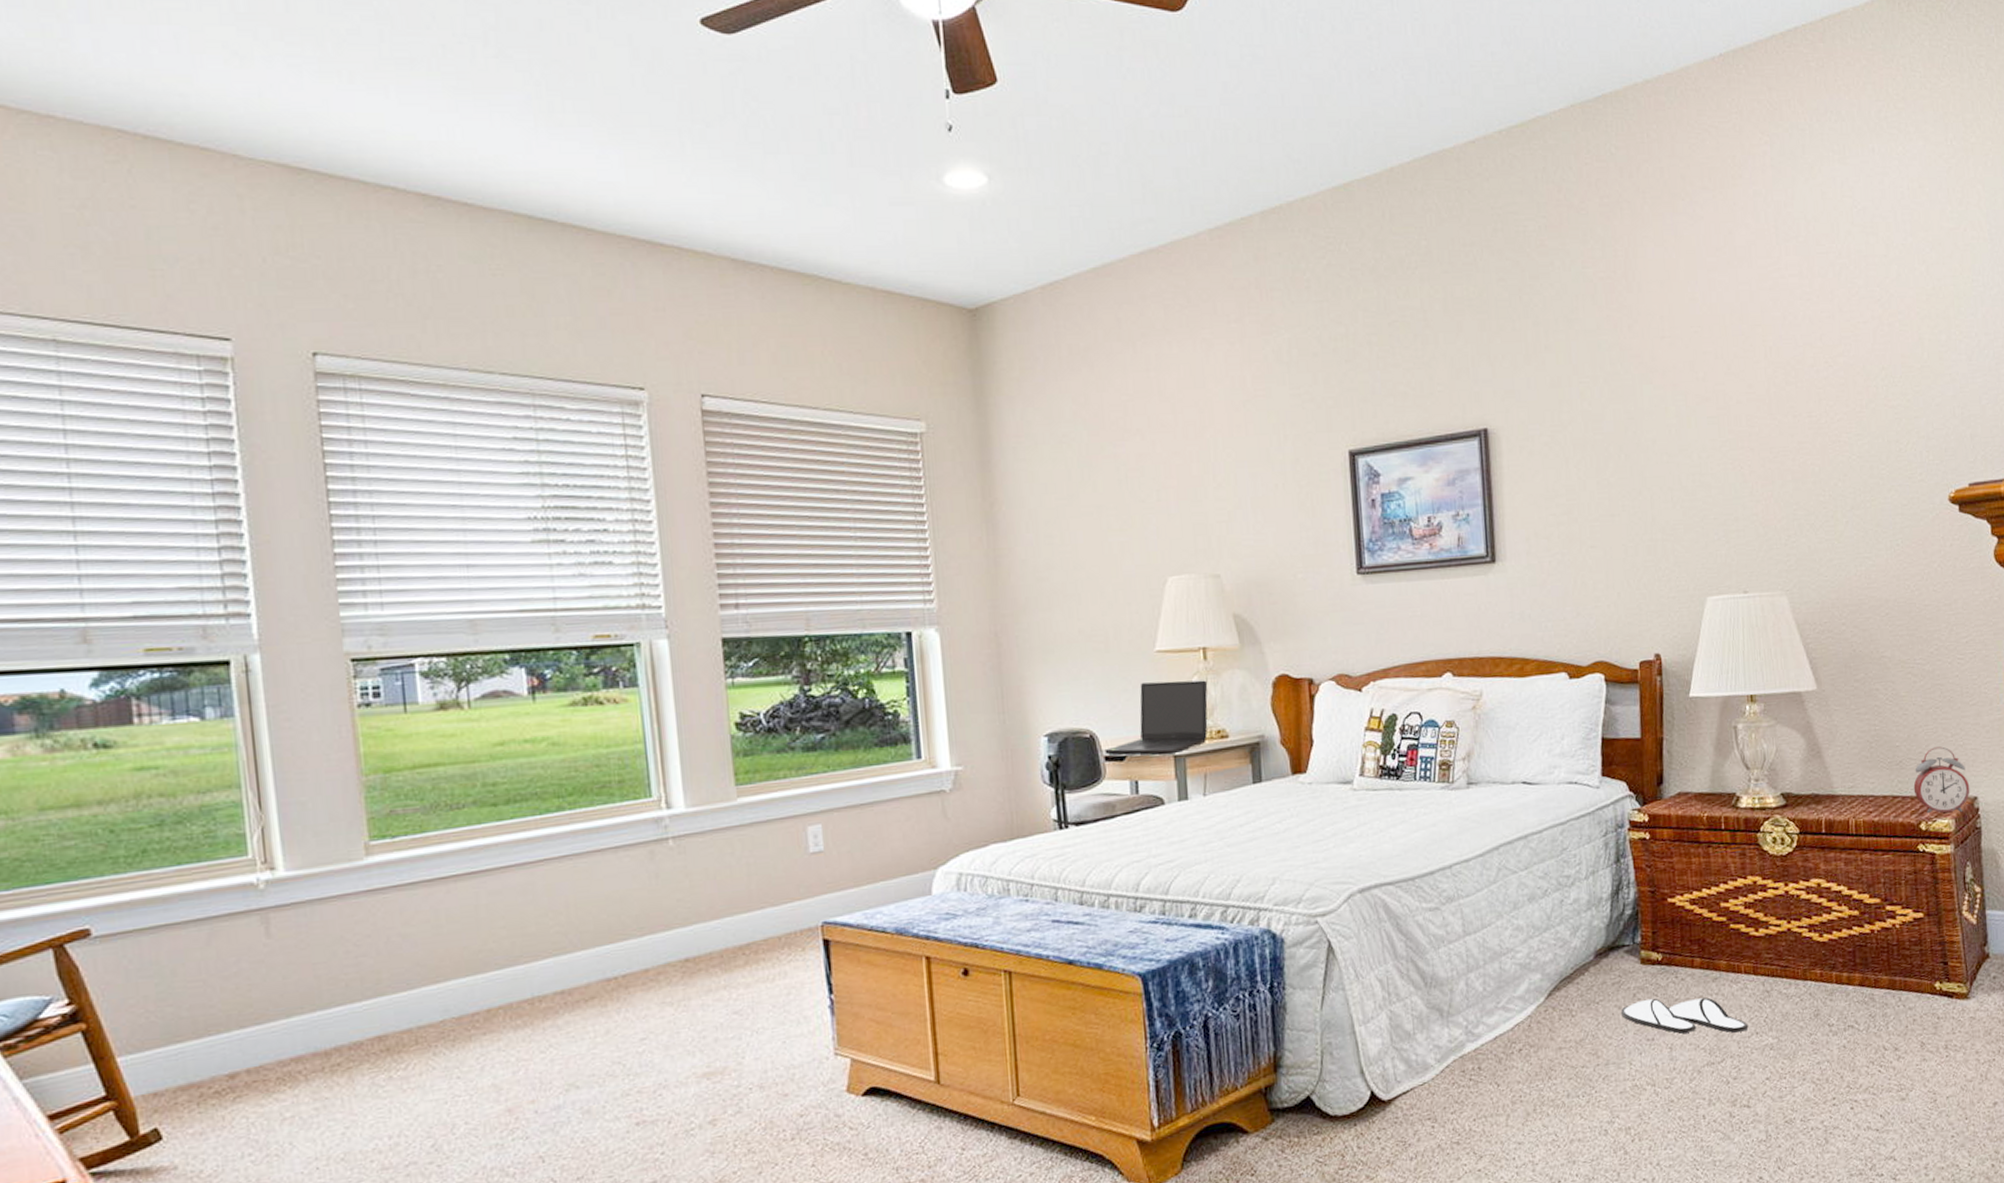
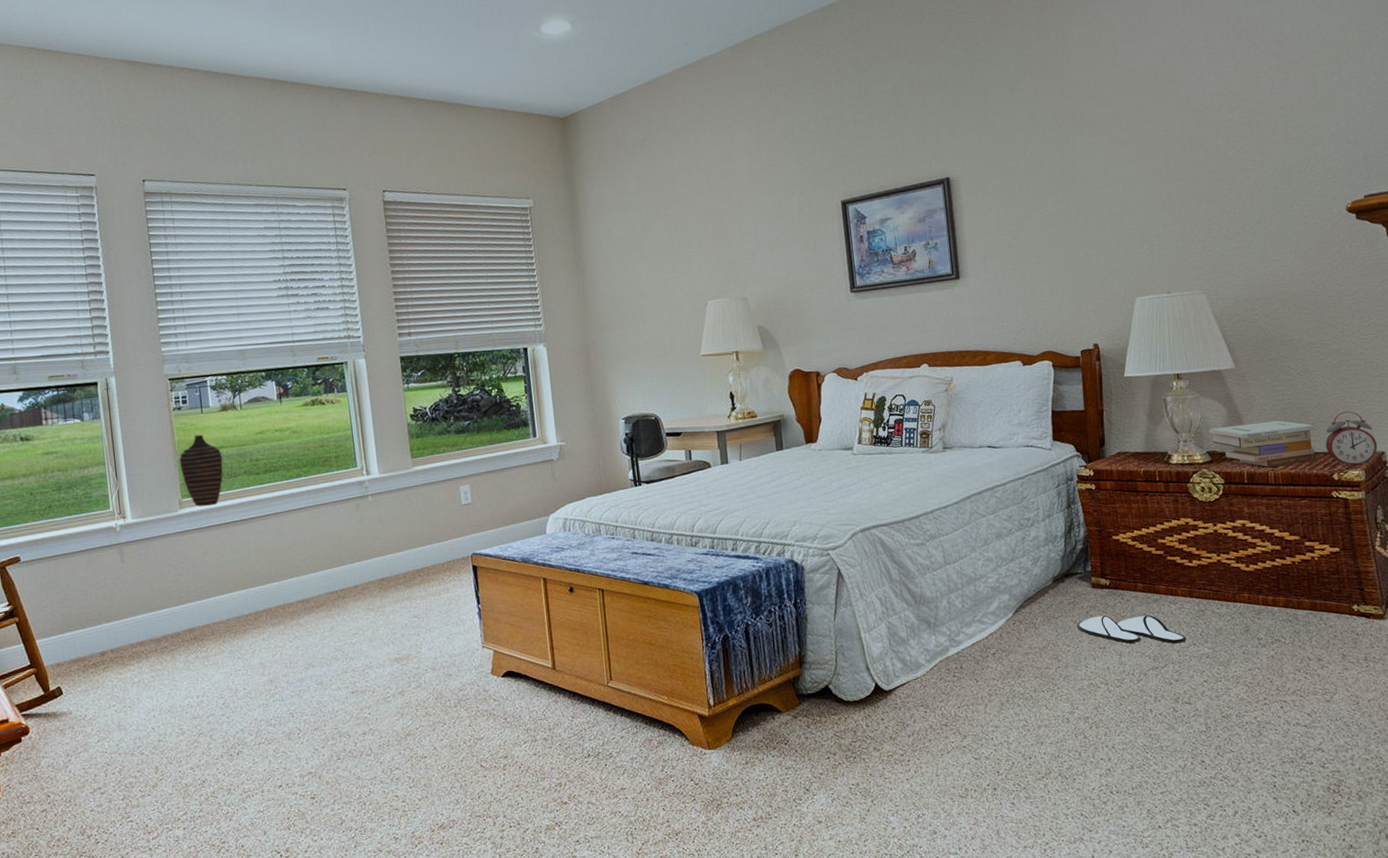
decorative vase: none [366,744,439,854] -> present [179,434,223,507]
laptop: present [1105,680,1208,755] -> none [666,375,741,432]
books: none [1784,756,1904,815] -> present [1209,420,1316,468]

